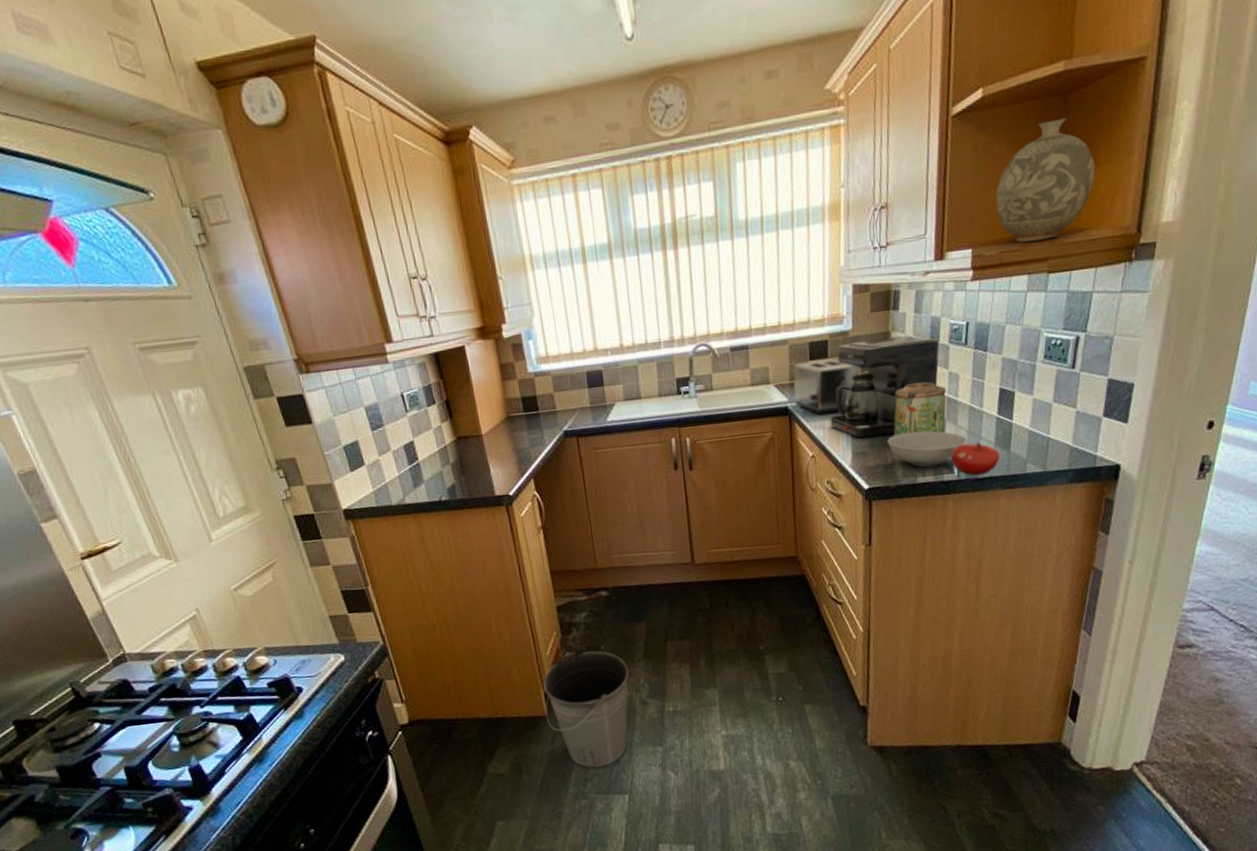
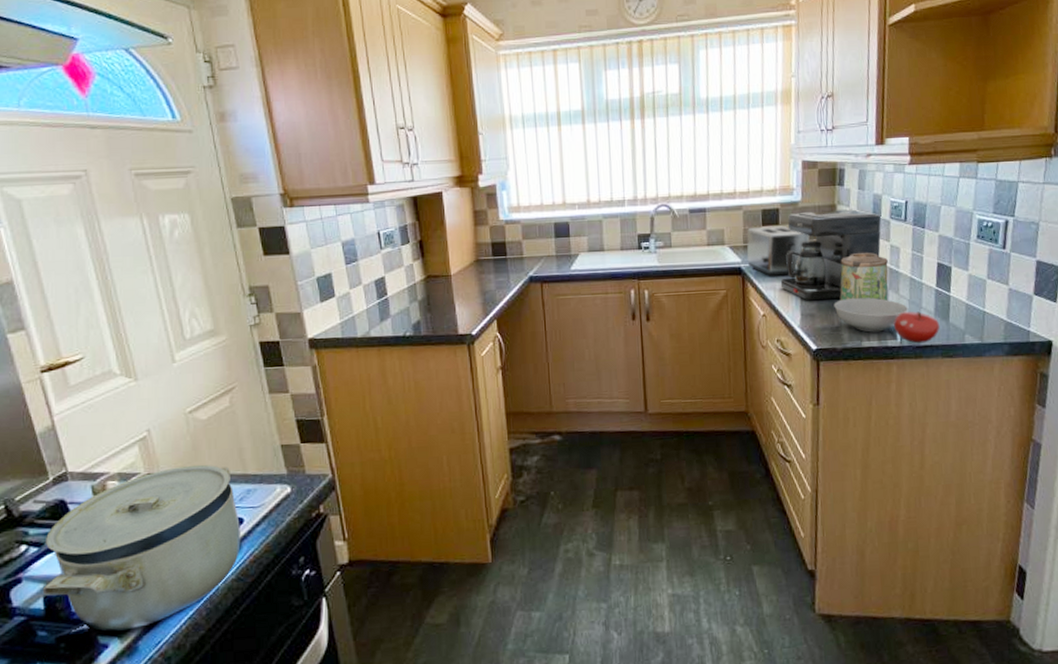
saucepan: none [115,639,303,796] -> present [42,464,241,632]
bucket: present [543,651,629,768] -> none [490,496,577,623]
decorative vase: present [996,118,1096,243] -> none [928,33,1016,134]

